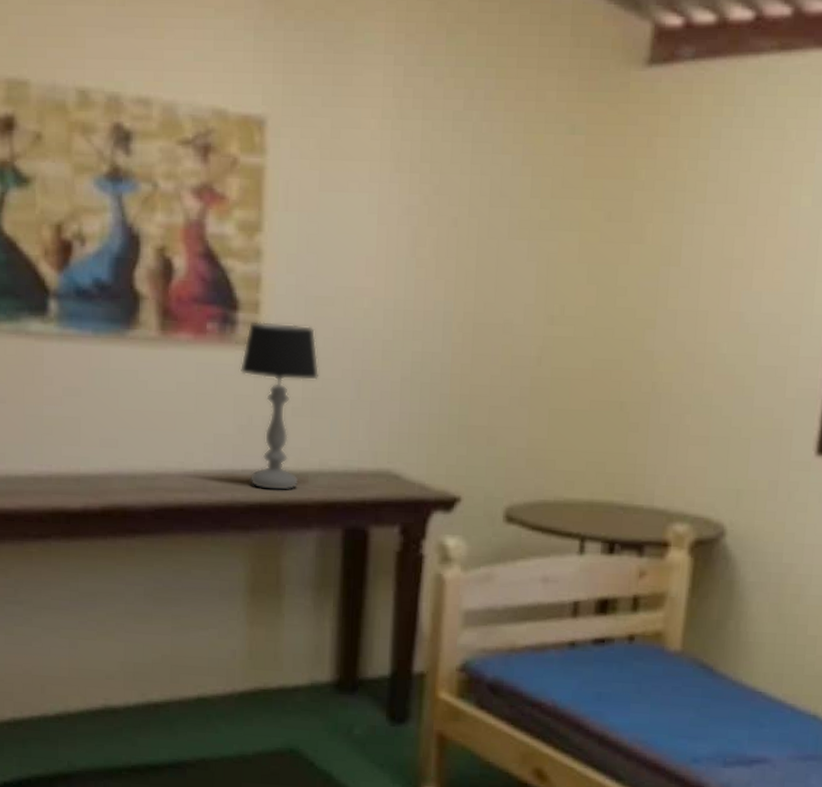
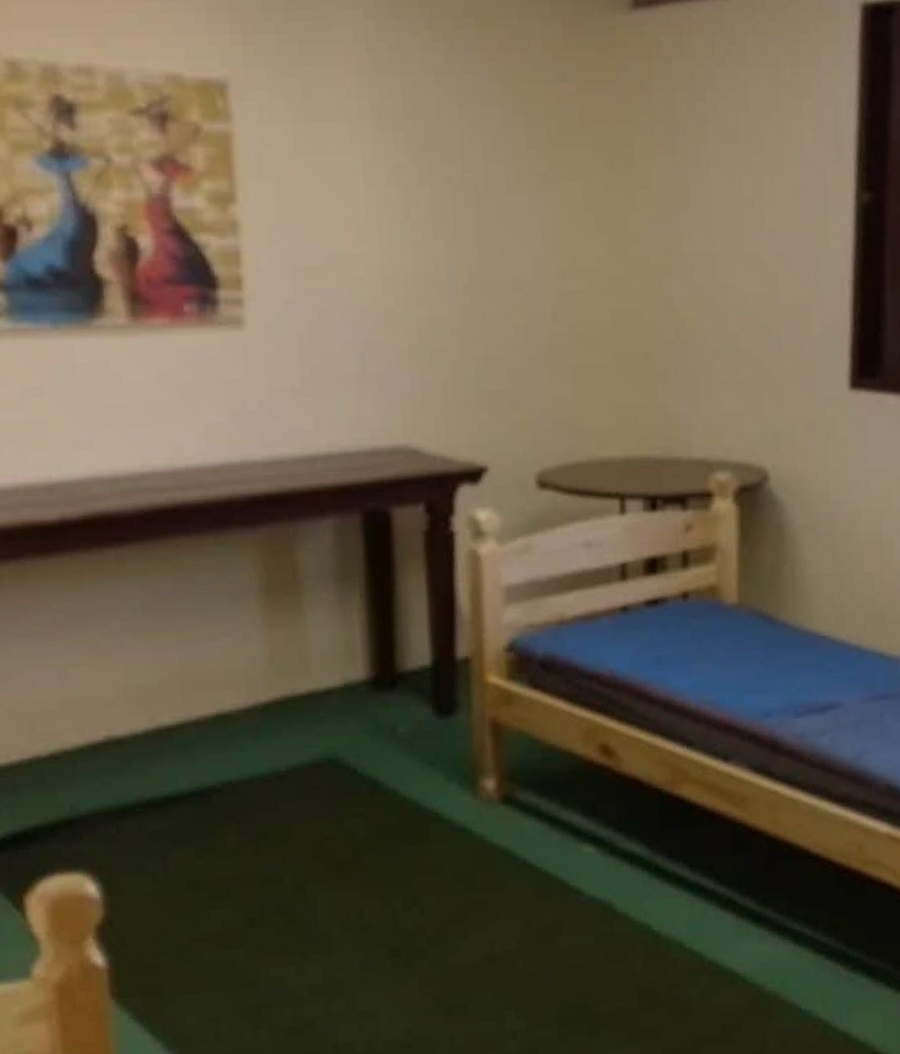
table lamp: present [239,321,320,491] -> none [226,298,318,480]

